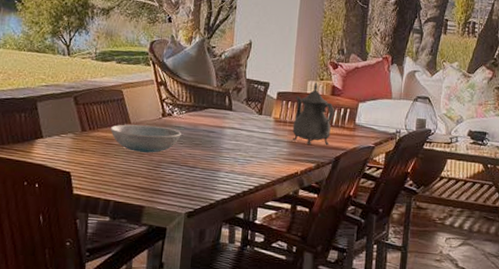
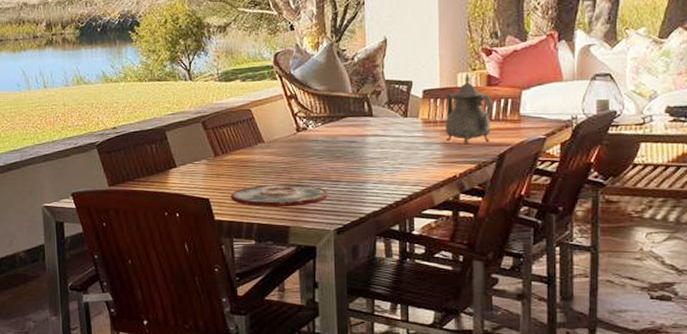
plate: none [92,164,184,188] -> present [231,184,329,208]
dish: present [111,124,181,153] -> none [244,142,320,171]

